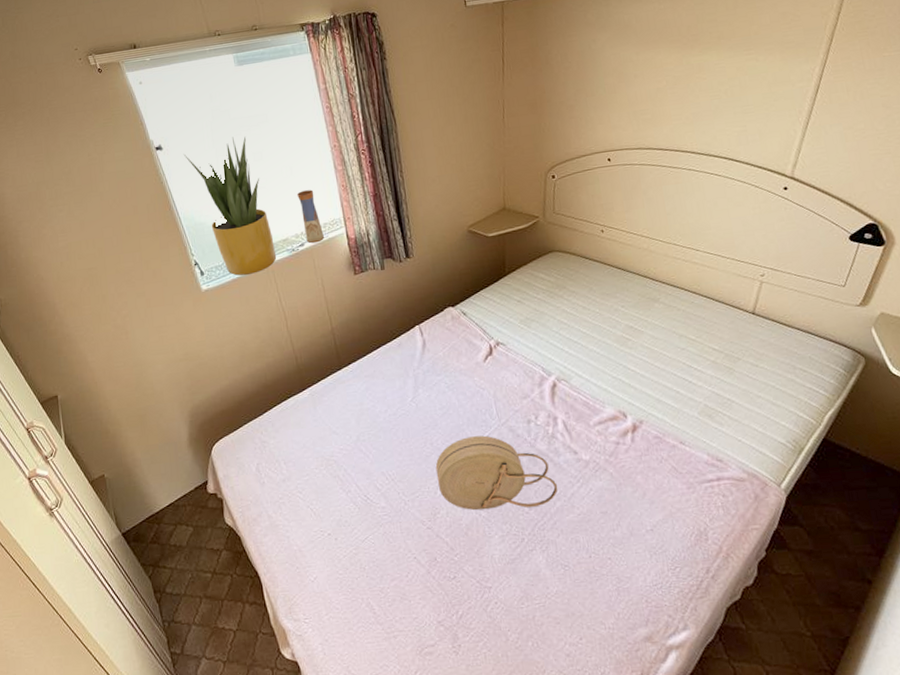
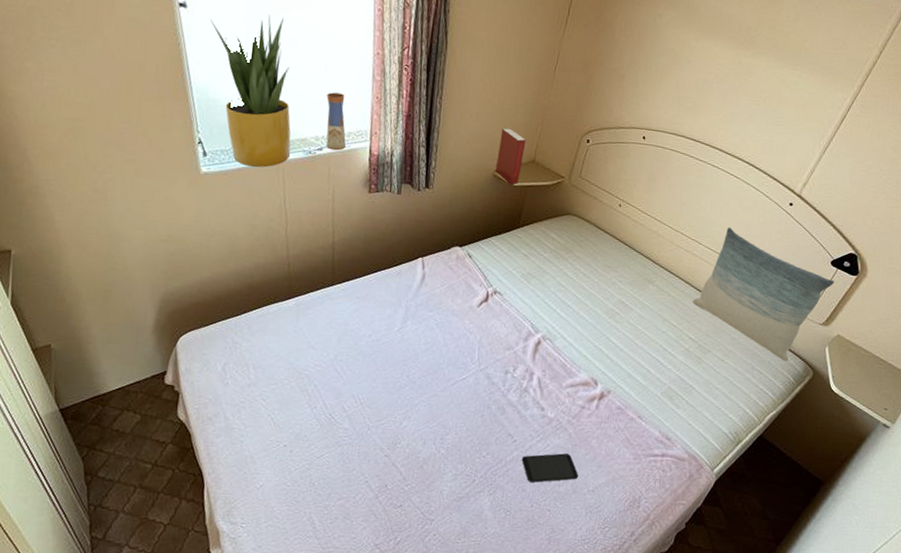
handbag: present [435,435,558,510] -> none [405,376,519,453]
book: none [466,183,494,236] -> present [496,128,526,185]
mobile phone: none [566,495,633,532] -> present [521,453,579,483]
pillow: none [706,226,860,354] -> present [693,227,834,362]

